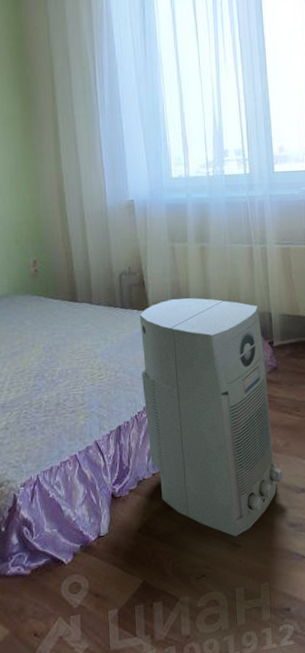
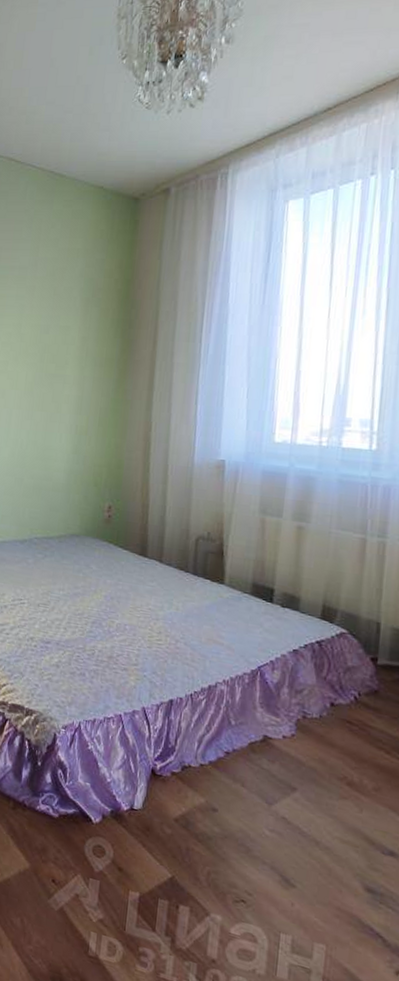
air purifier: present [139,298,283,537] -> none [201,577,367,874]

